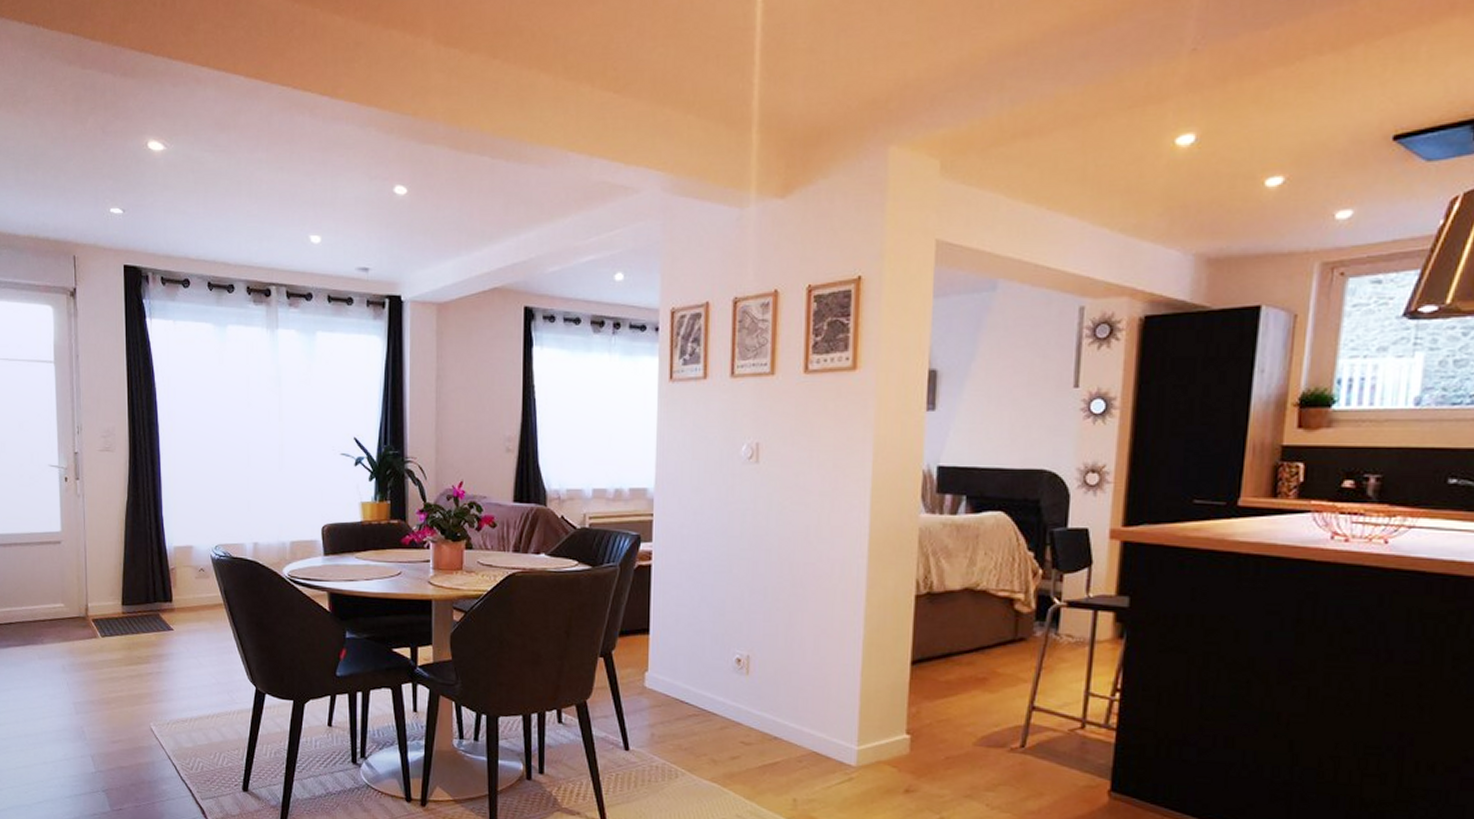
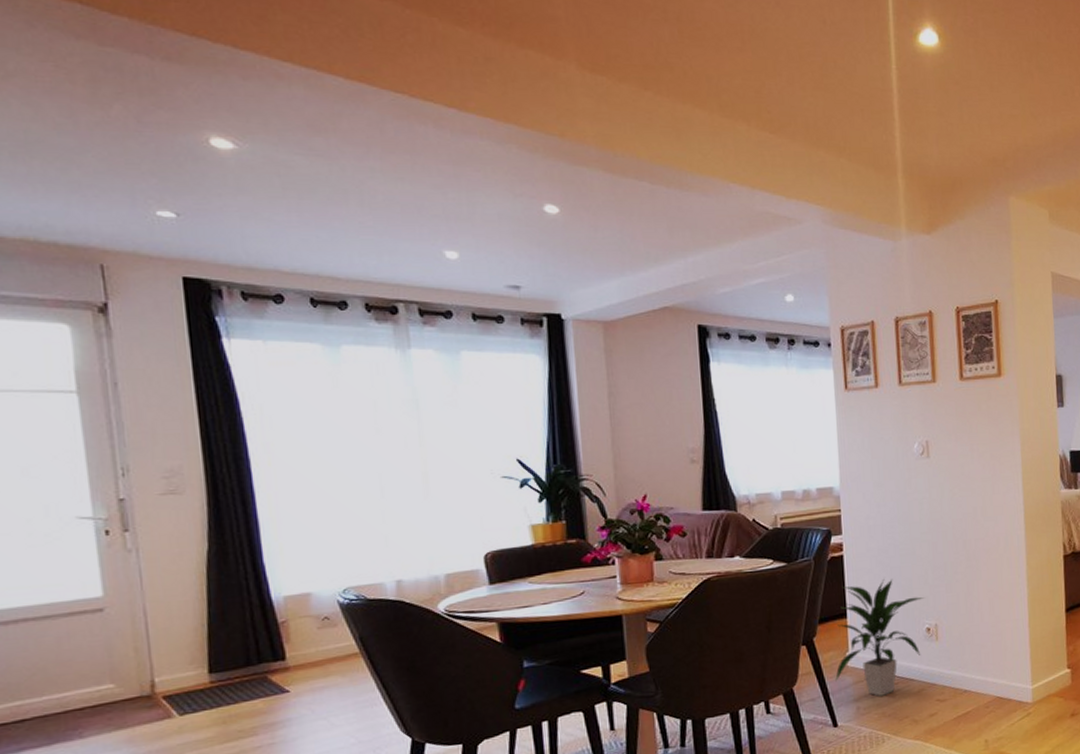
indoor plant: none [631,597,738,726] -> present [835,579,924,696]

